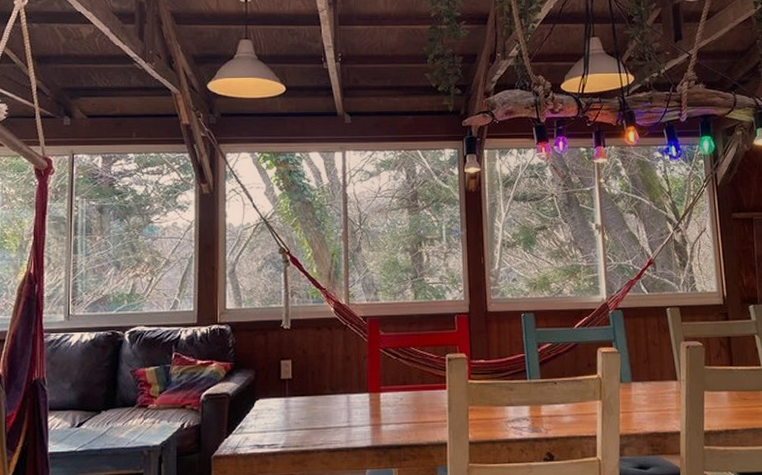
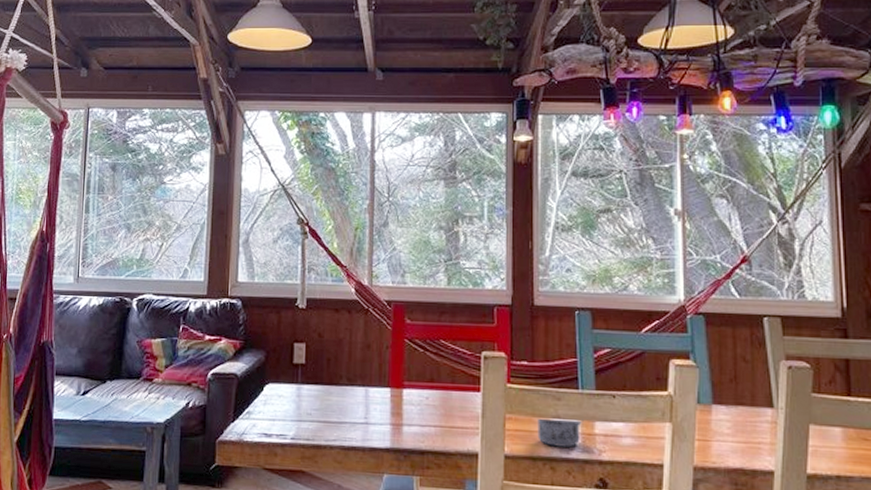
mug: none [495,404,532,430] -> present [537,418,583,448]

